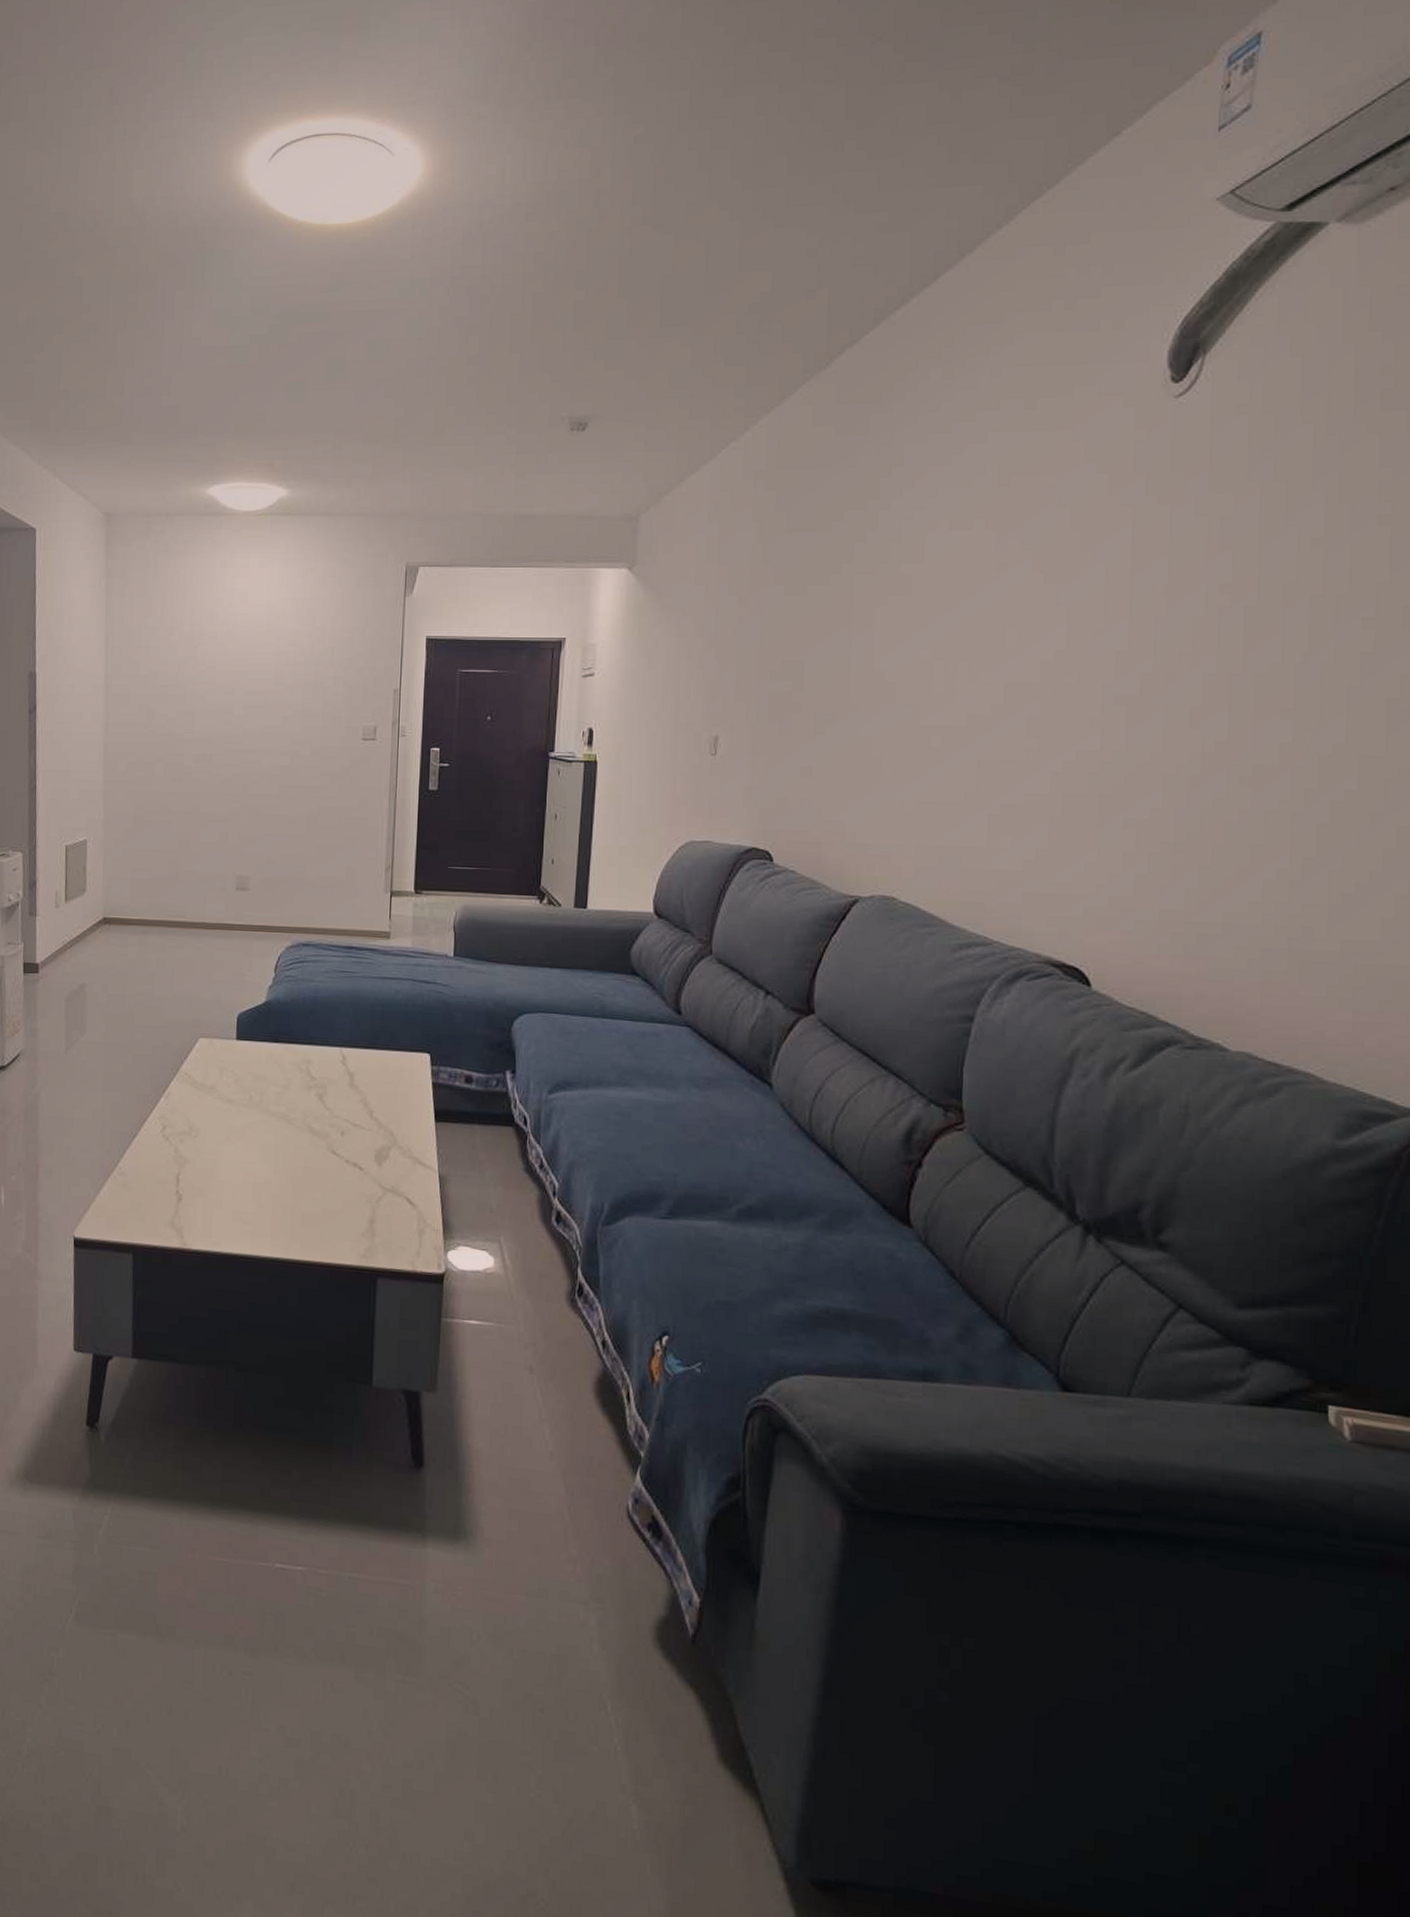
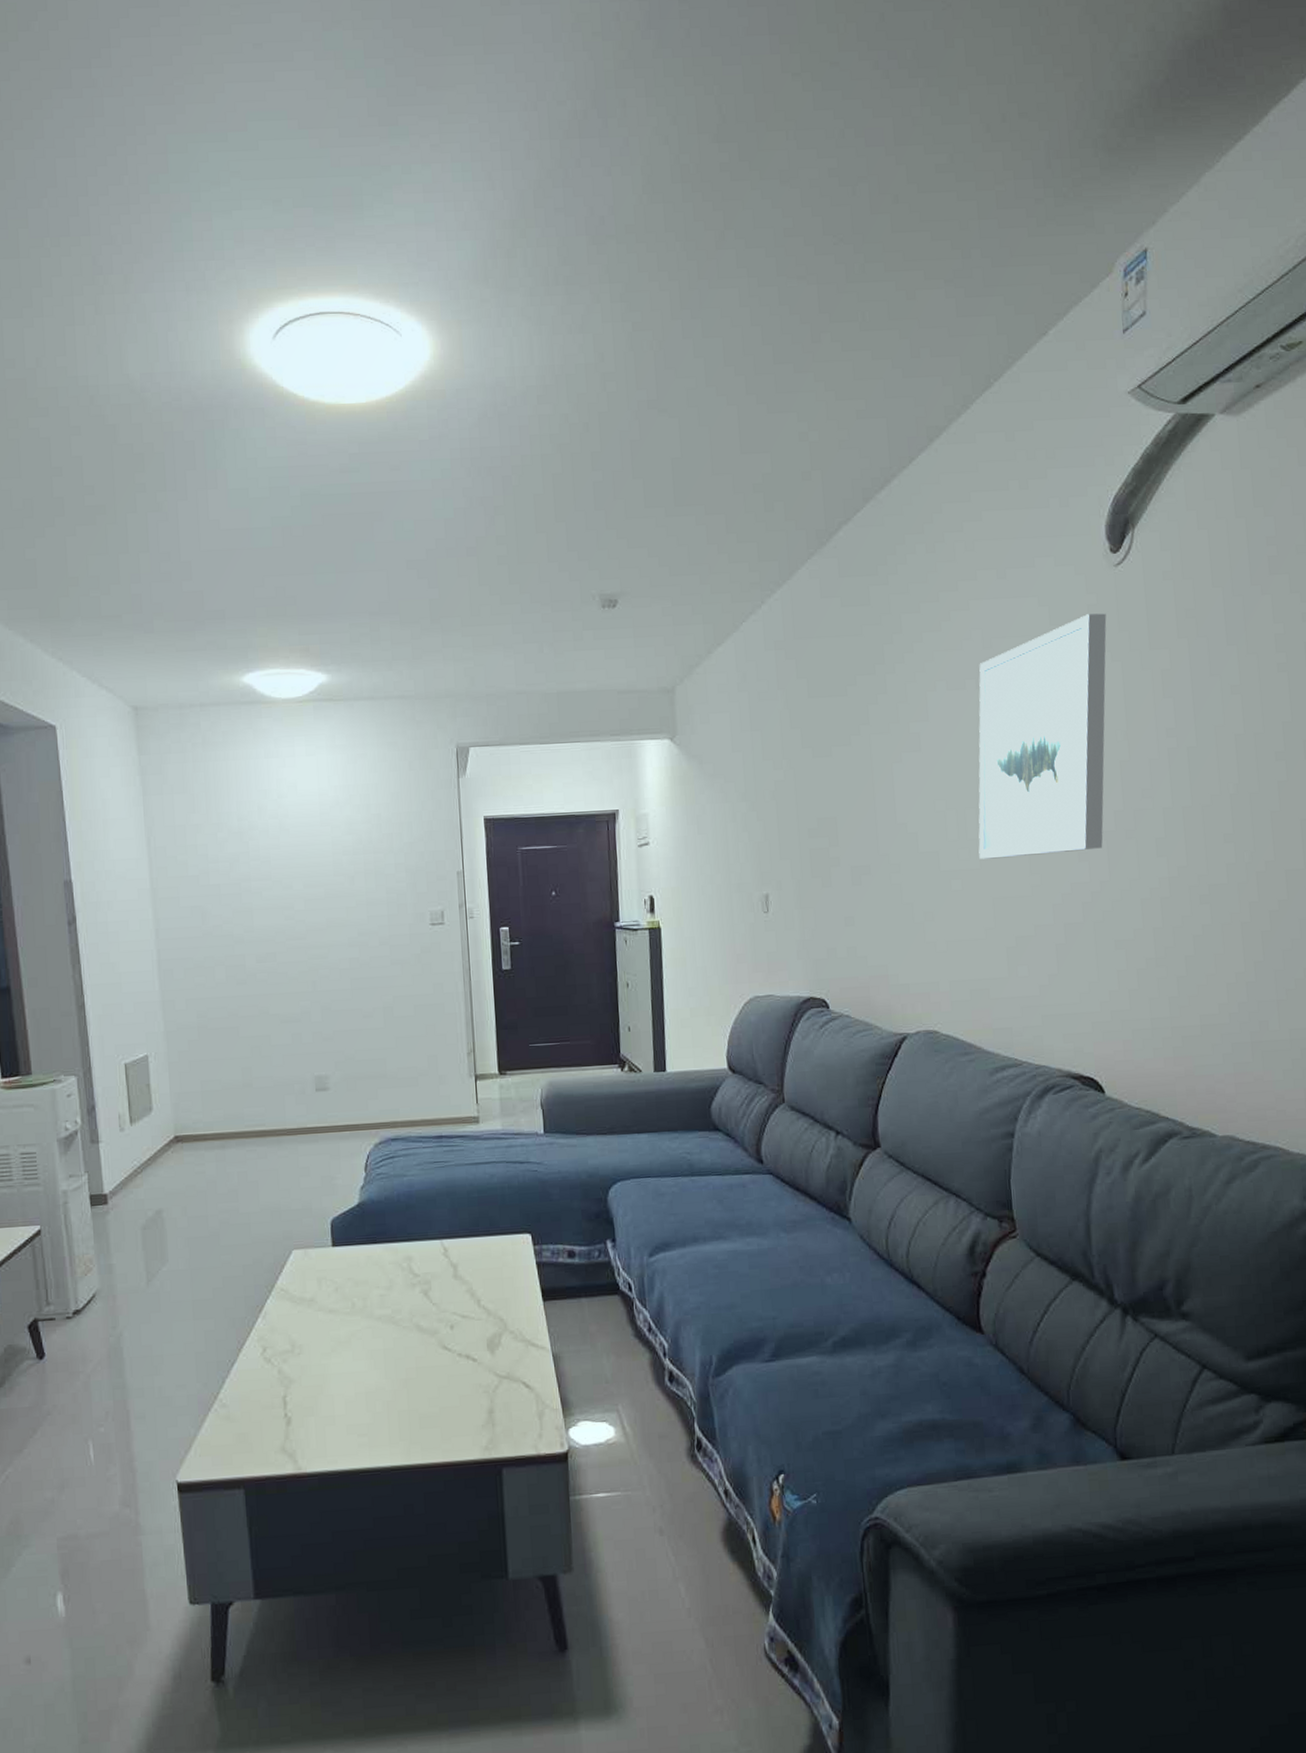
wall art: none [967,450,1157,717] -> present [978,613,1107,860]

